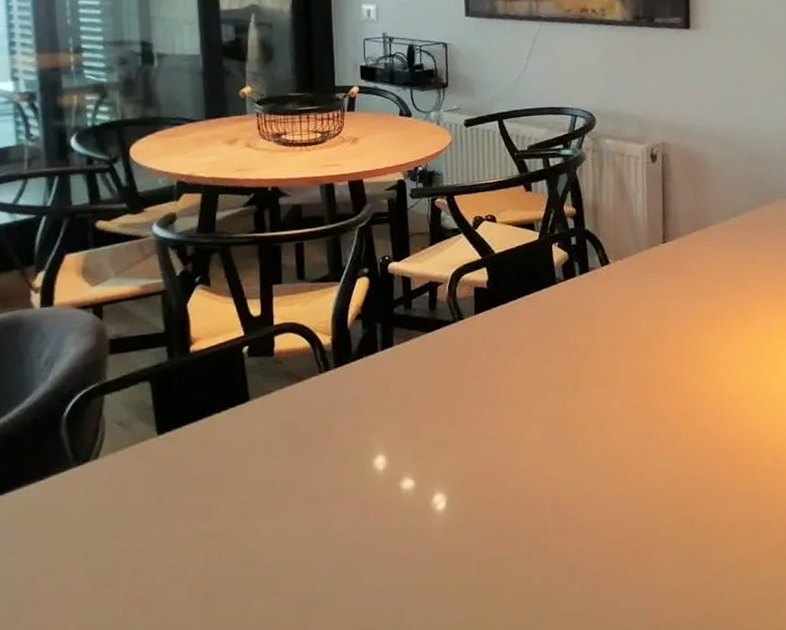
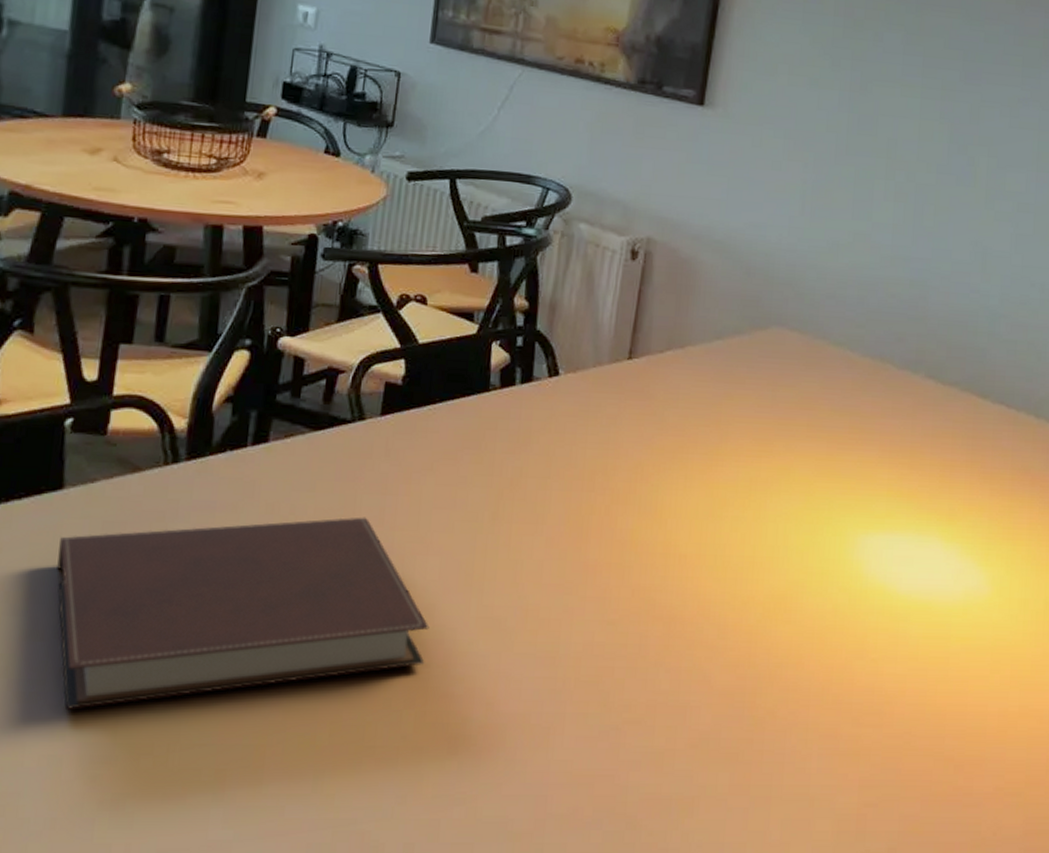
notebook: none [253,396,541,570] -> present [56,517,430,709]

